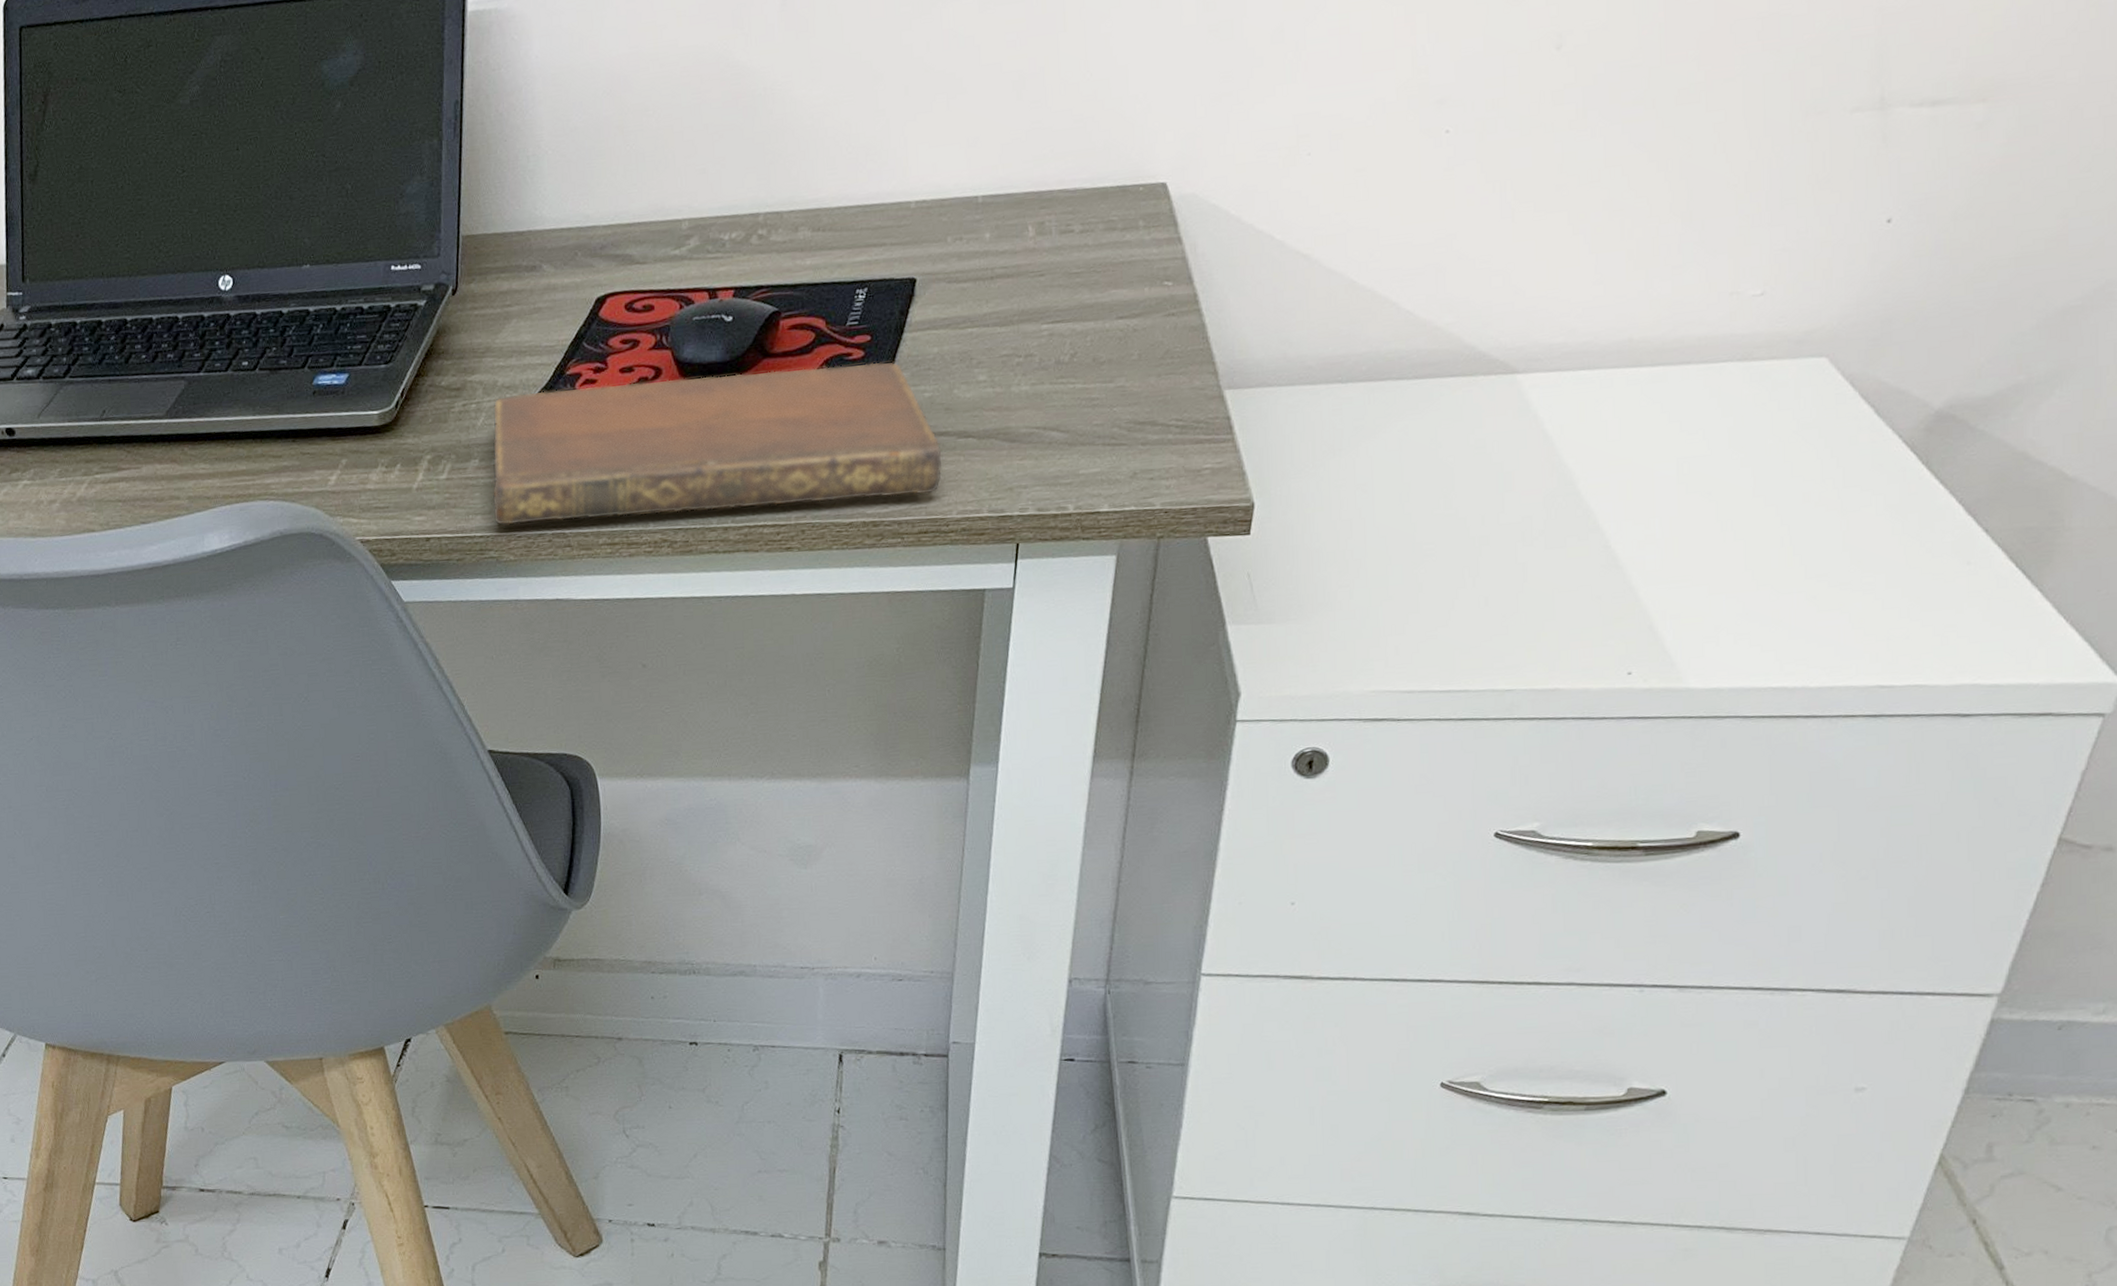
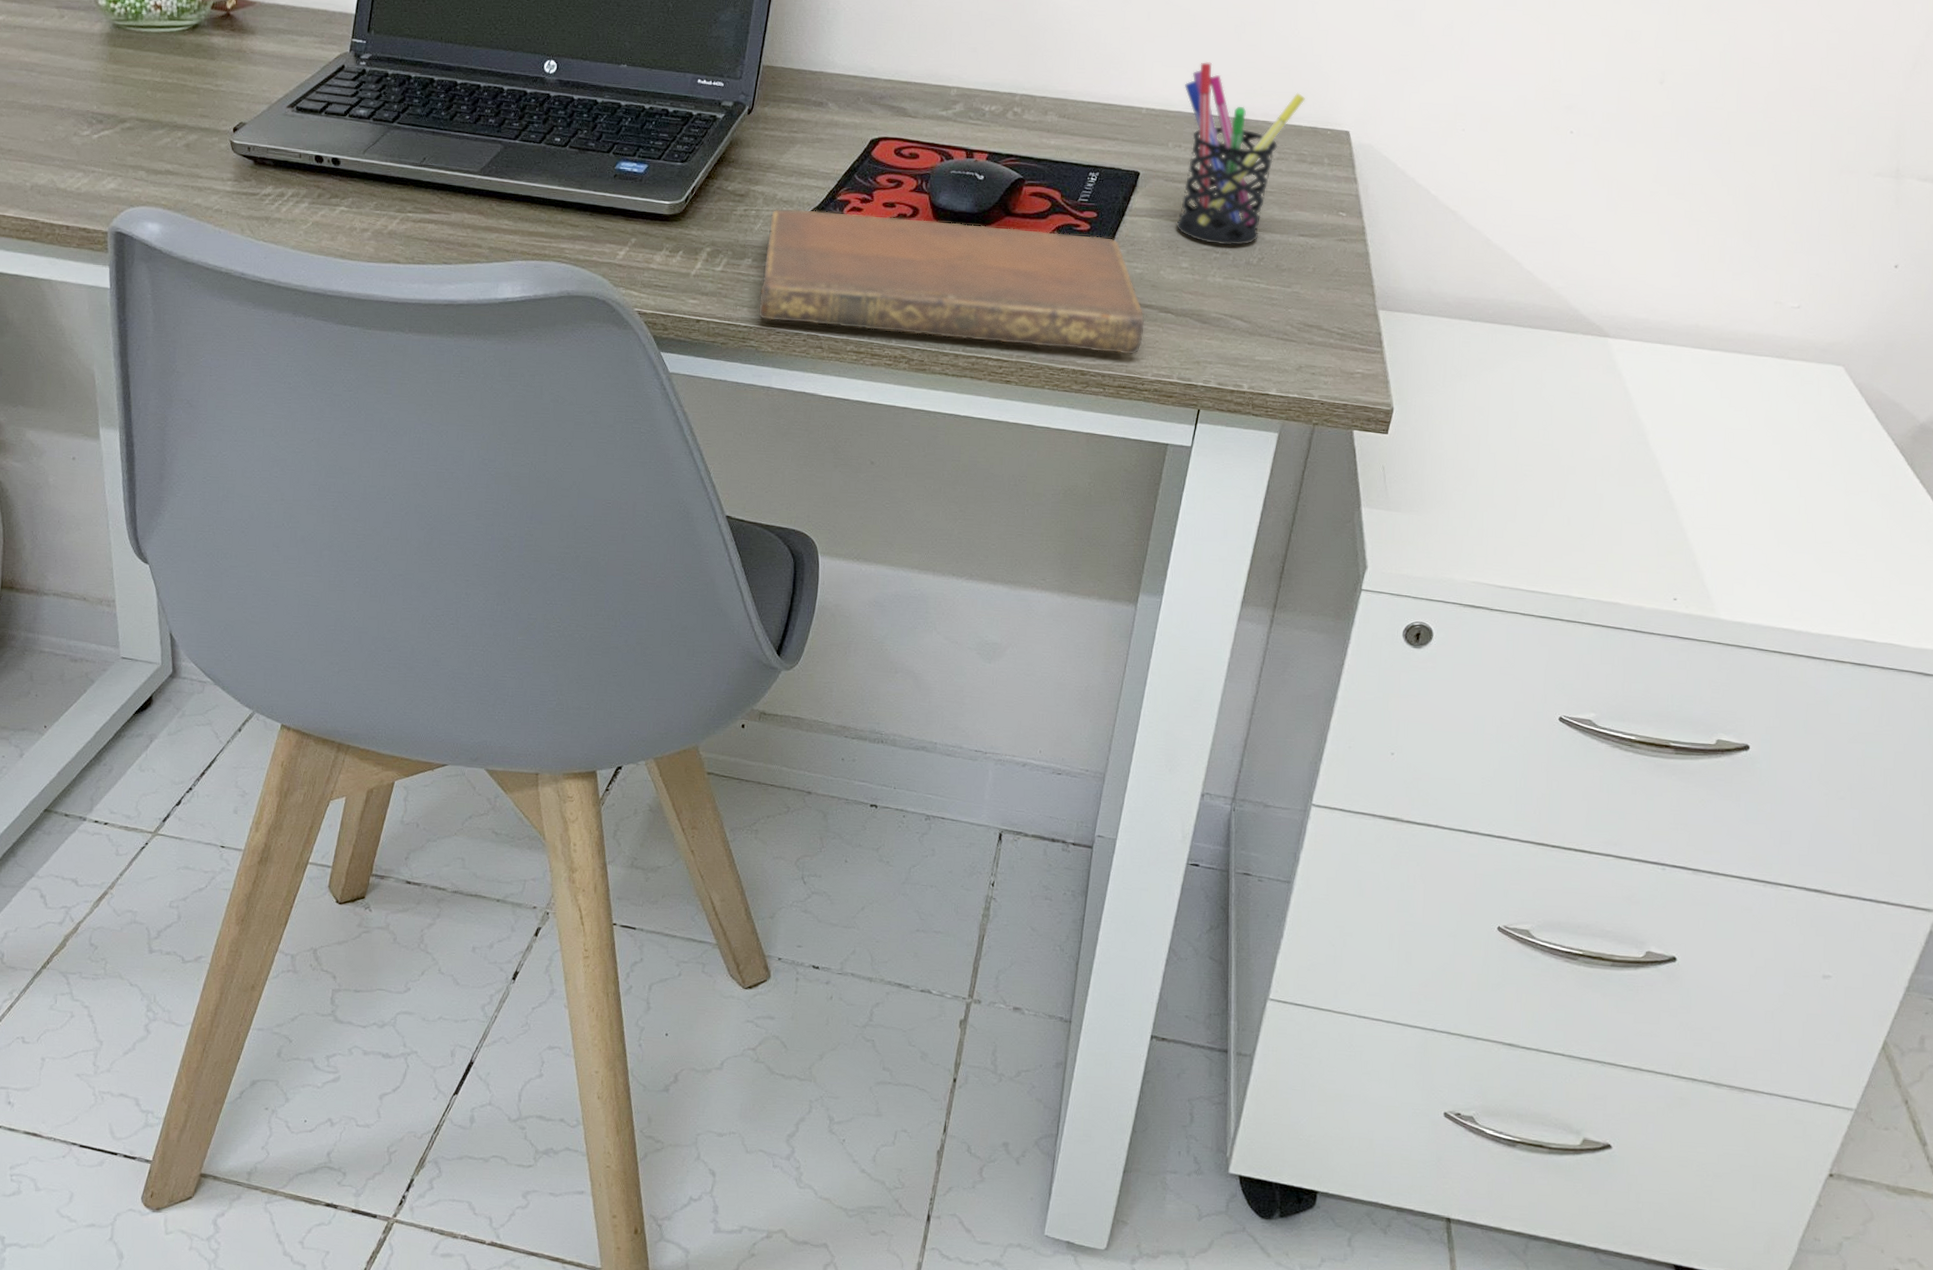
pen holder: none [958,131,1108,348] -> present [1176,62,1305,246]

